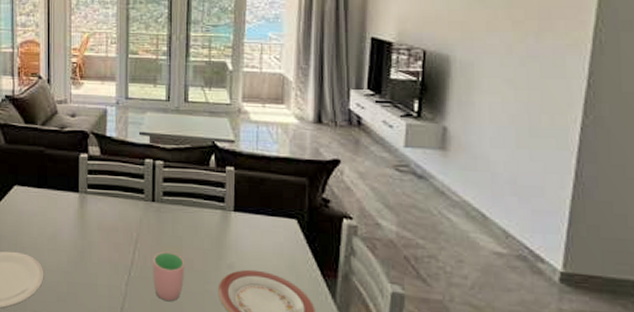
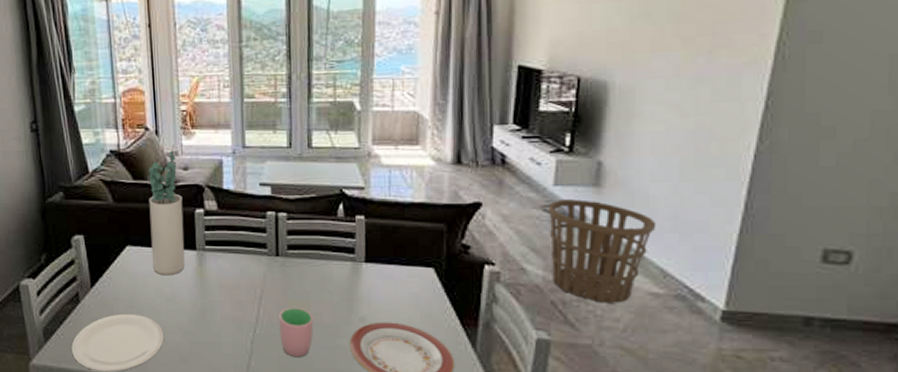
vase: none [37,93,69,216] -> present [148,144,185,276]
basket: none [400,160,498,261] -> present [548,199,657,303]

